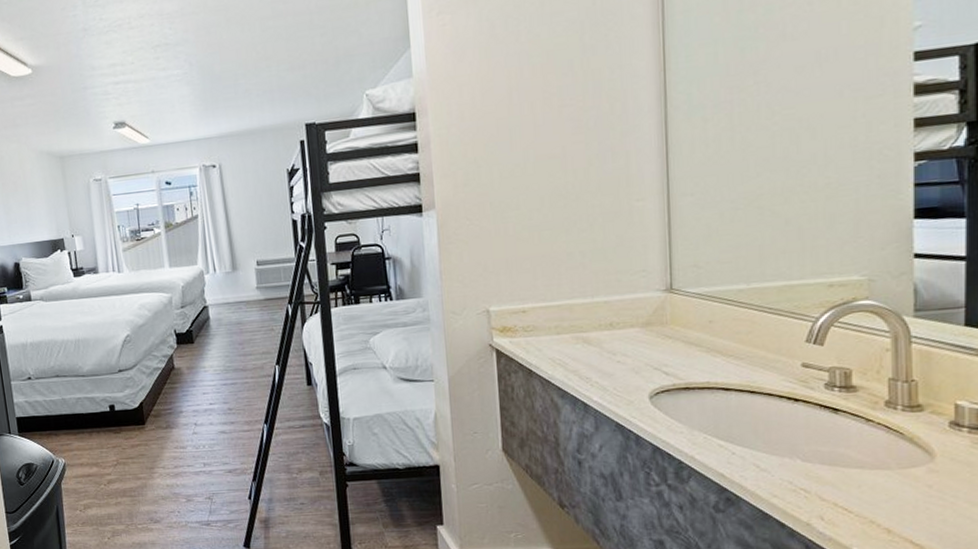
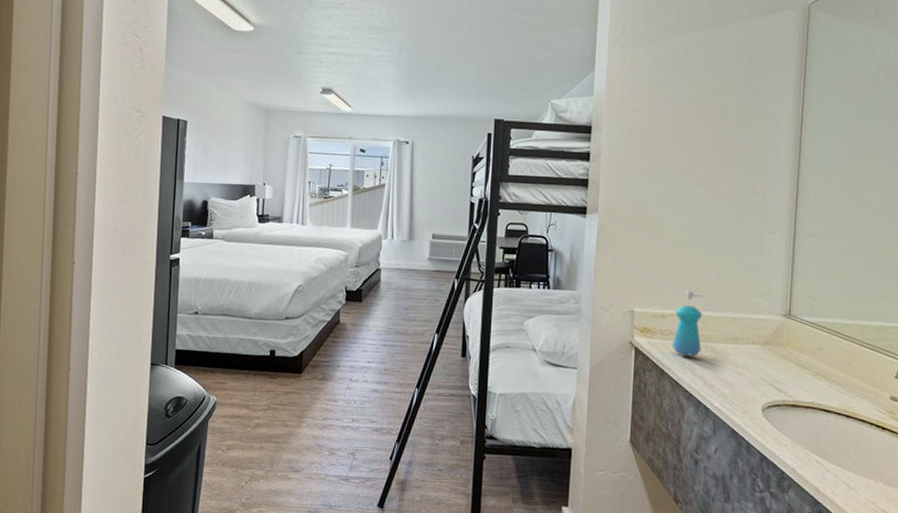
soap dispenser: none [537,278,572,351] -> present [672,290,704,356]

